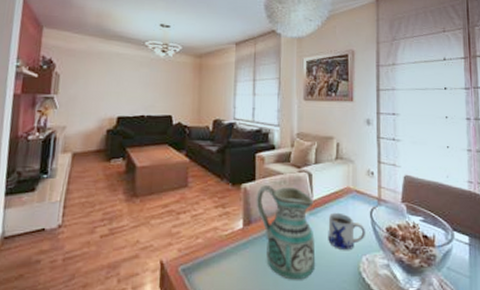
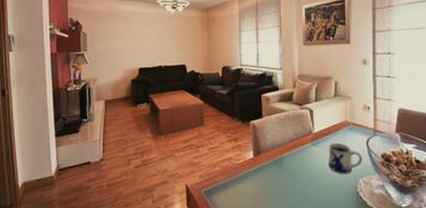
ceramic pitcher: present [256,185,316,280] -> none [263,122,318,199]

